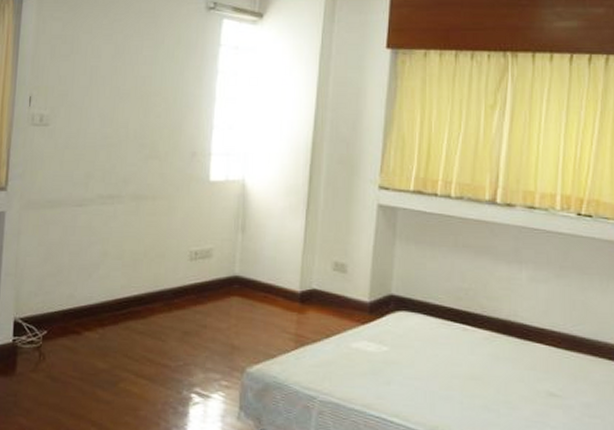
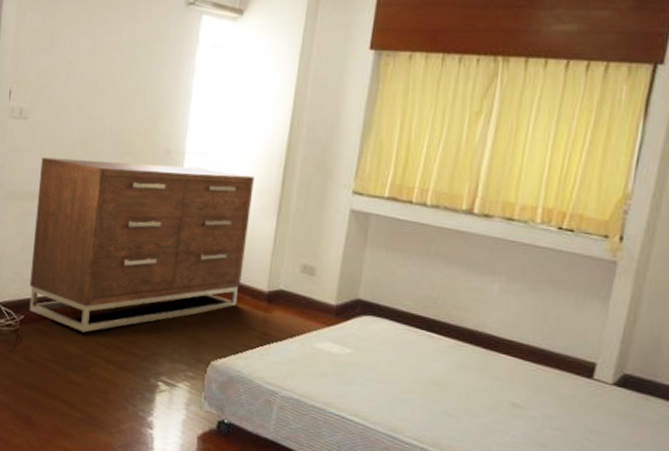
dresser: none [52,164,281,345] -> present [29,157,254,333]

